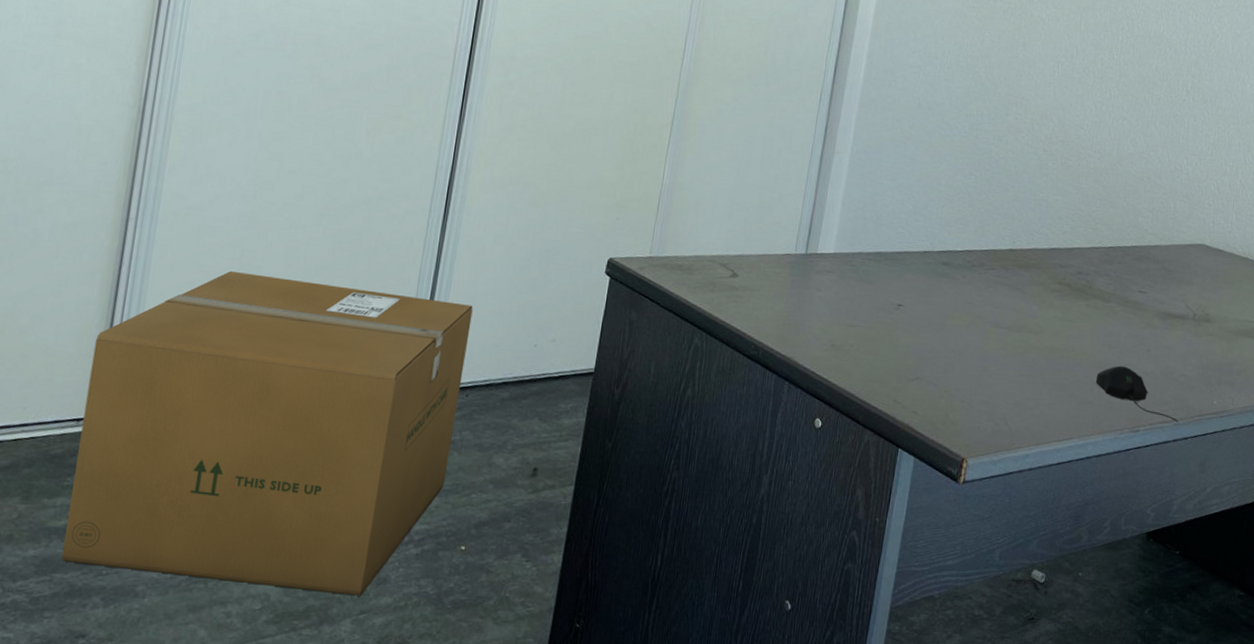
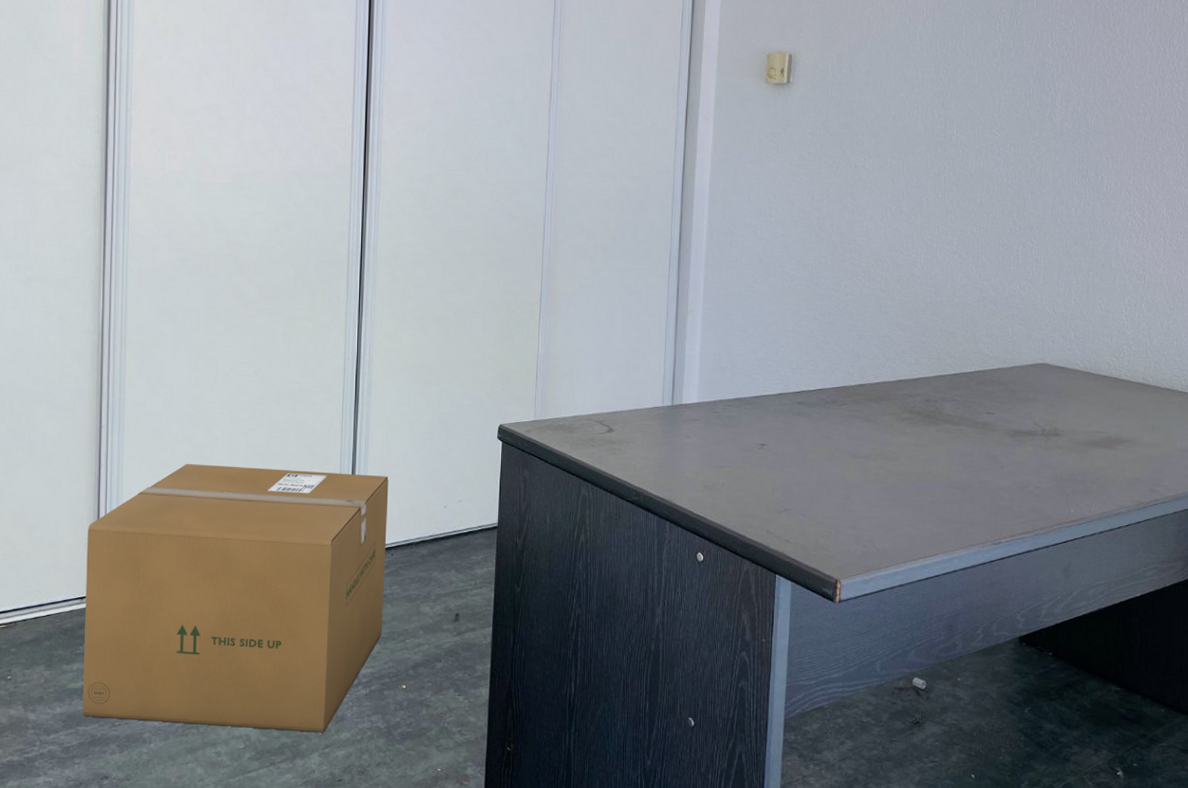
computer mouse: present [1095,365,1179,422] -> none [954,483,1039,532]

